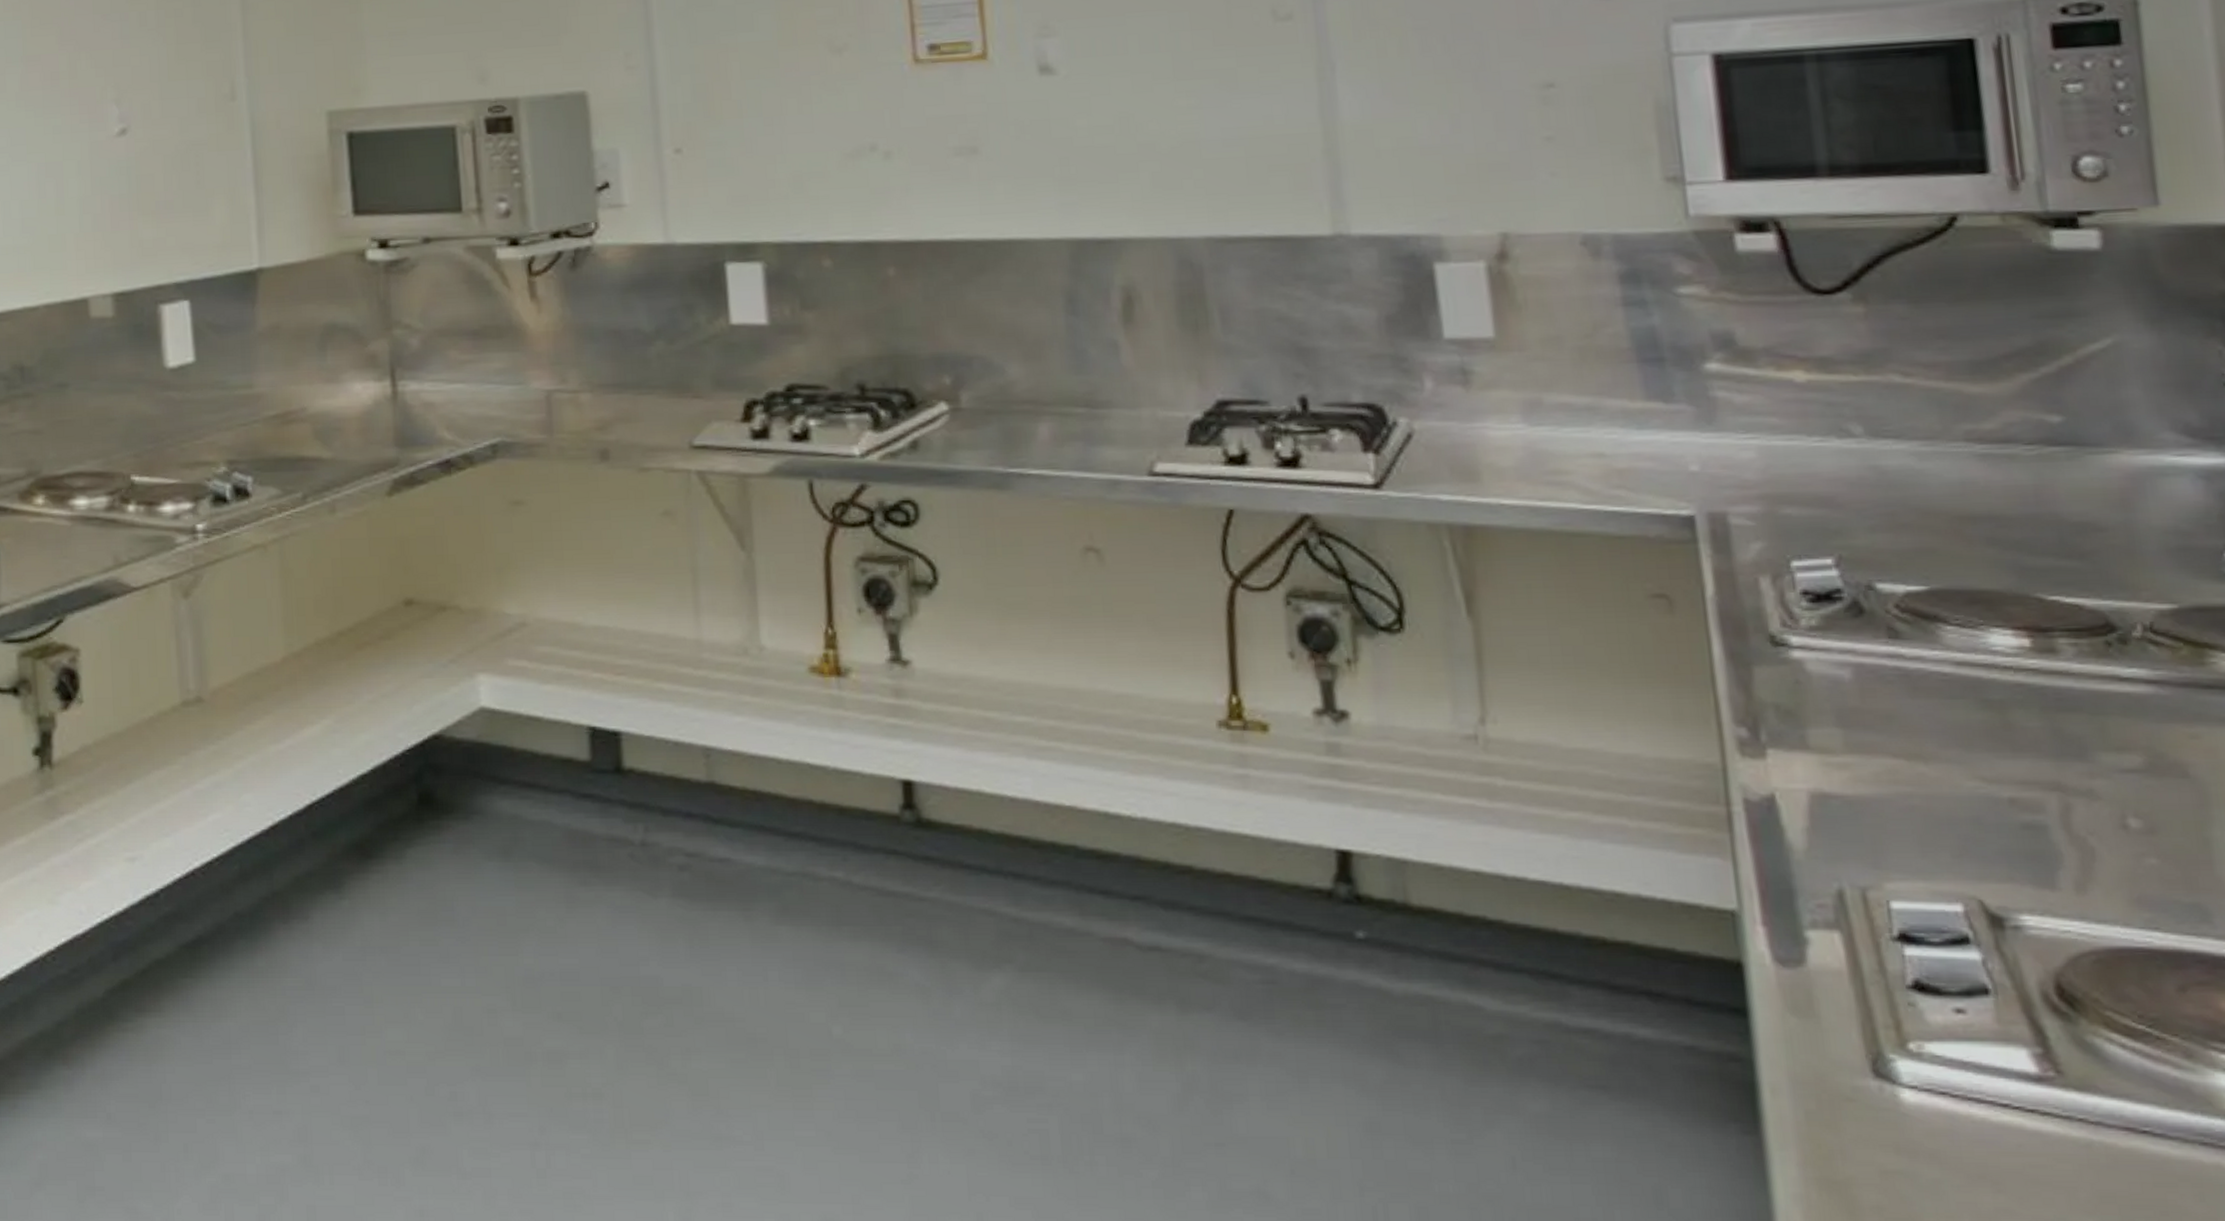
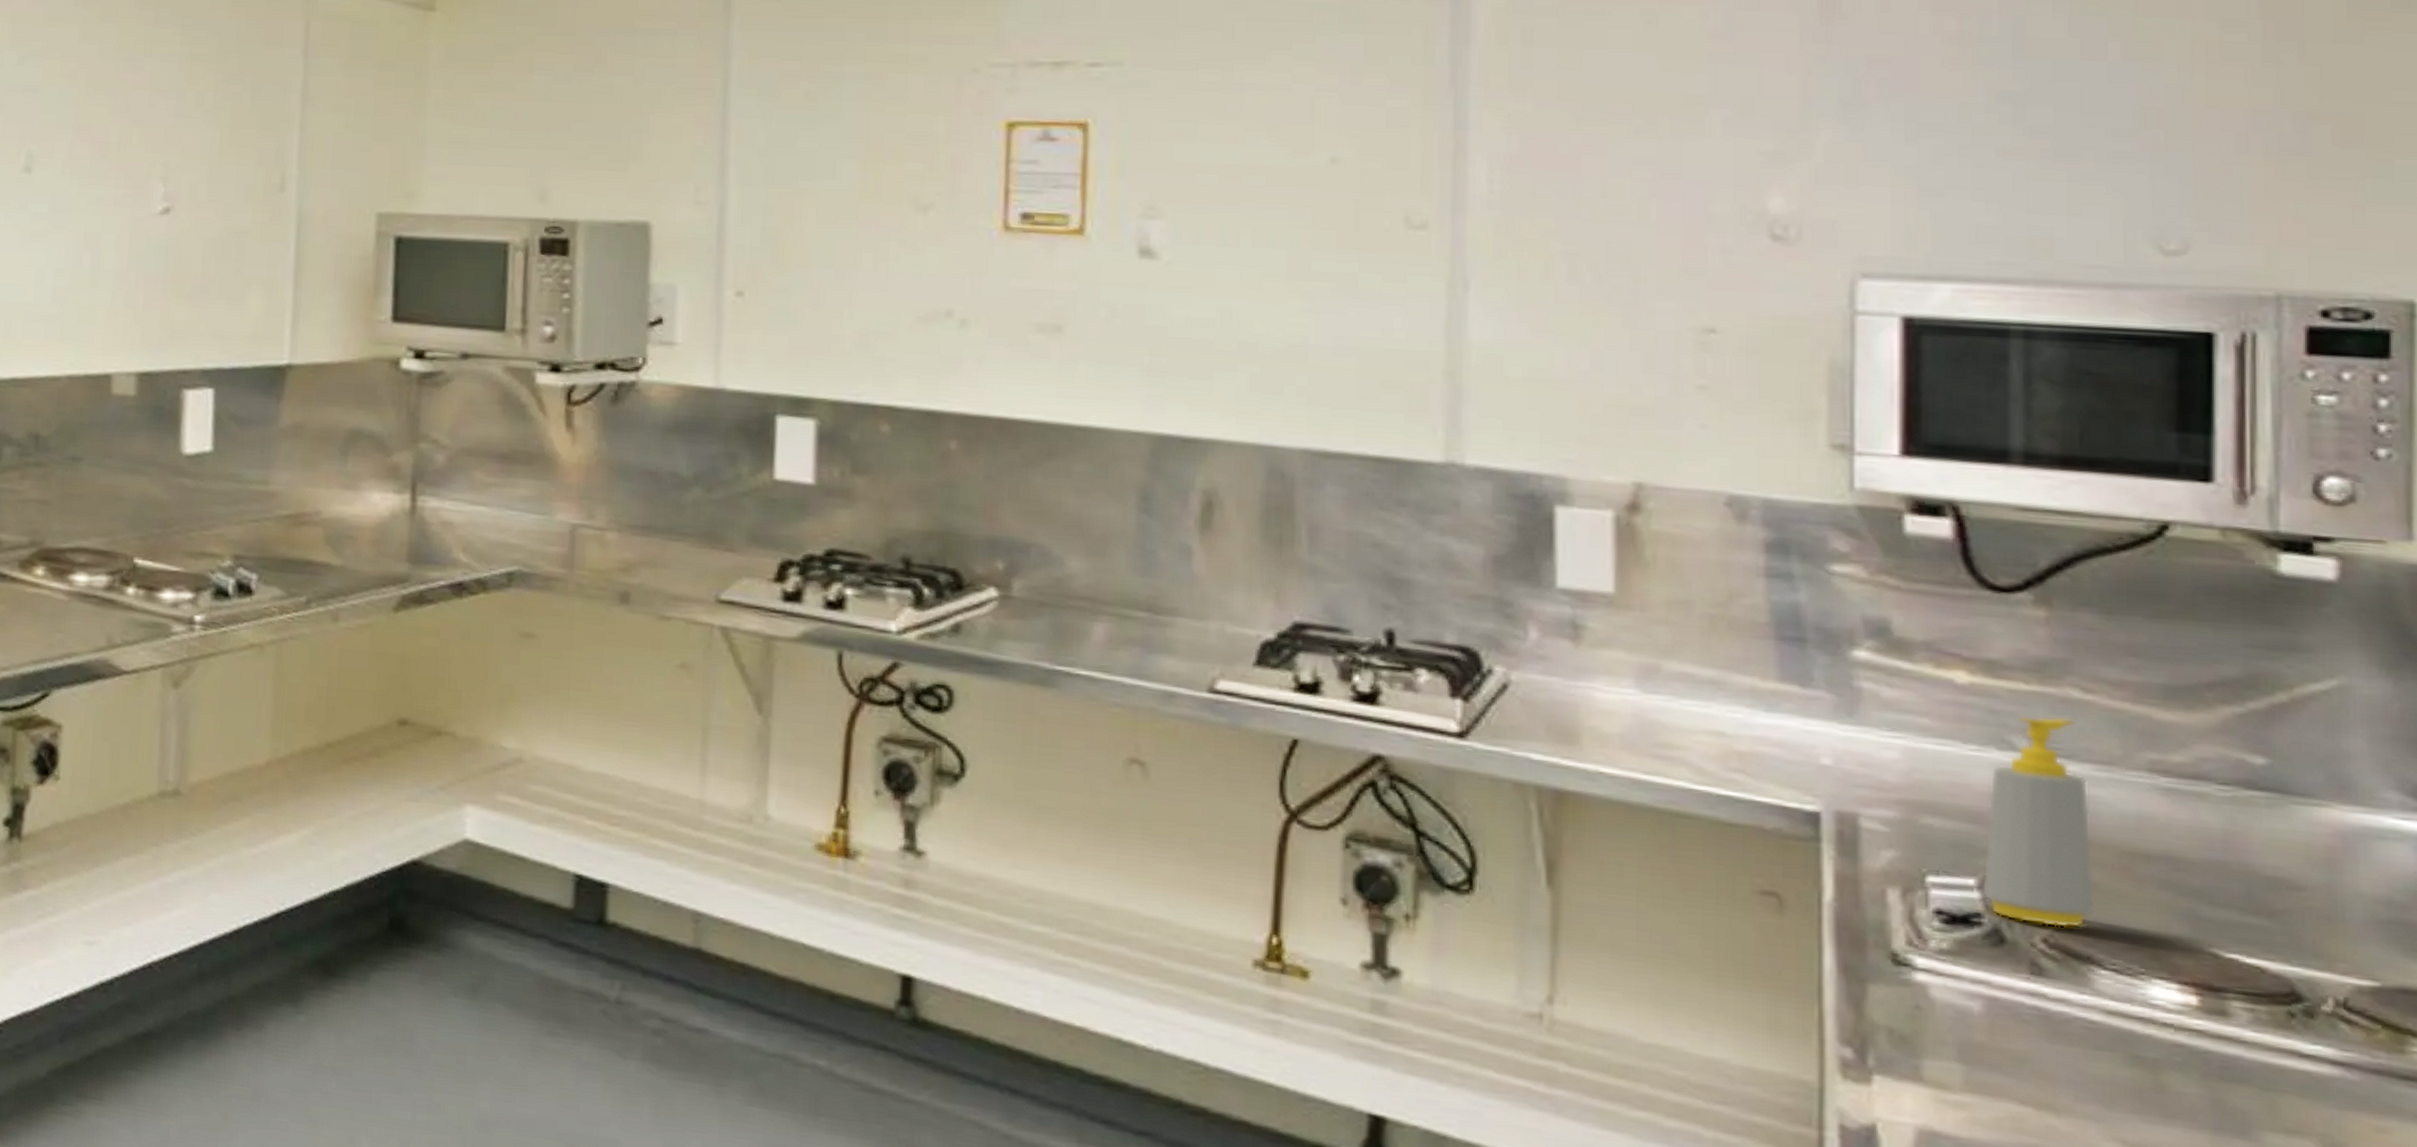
soap bottle: none [1834,401,1936,593] -> present [1981,716,2096,929]

